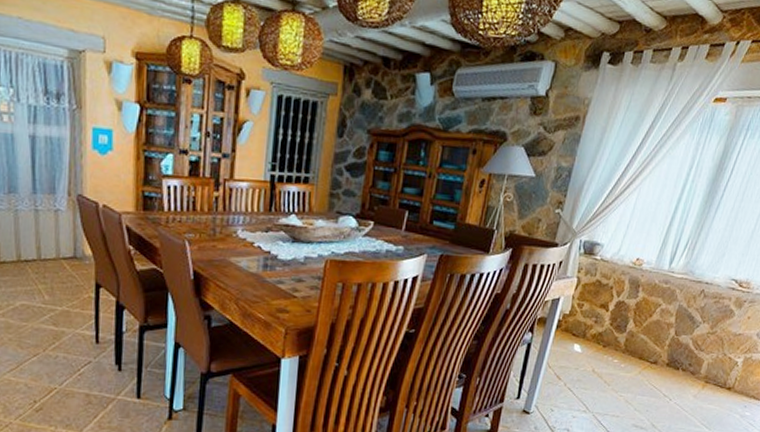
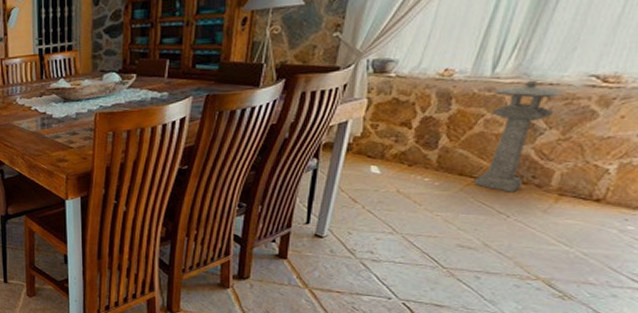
lantern: none [649,277,716,378] -> present [474,80,566,192]

